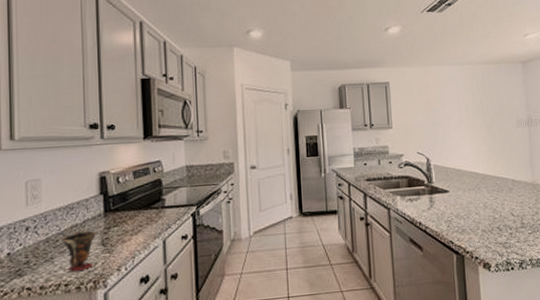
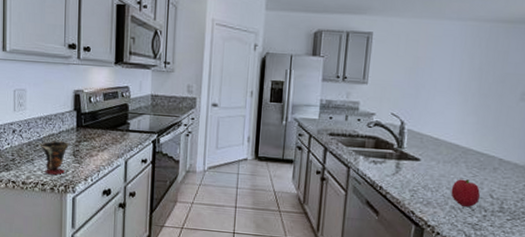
fruit: none [479,203,504,228] -> present [450,179,481,207]

